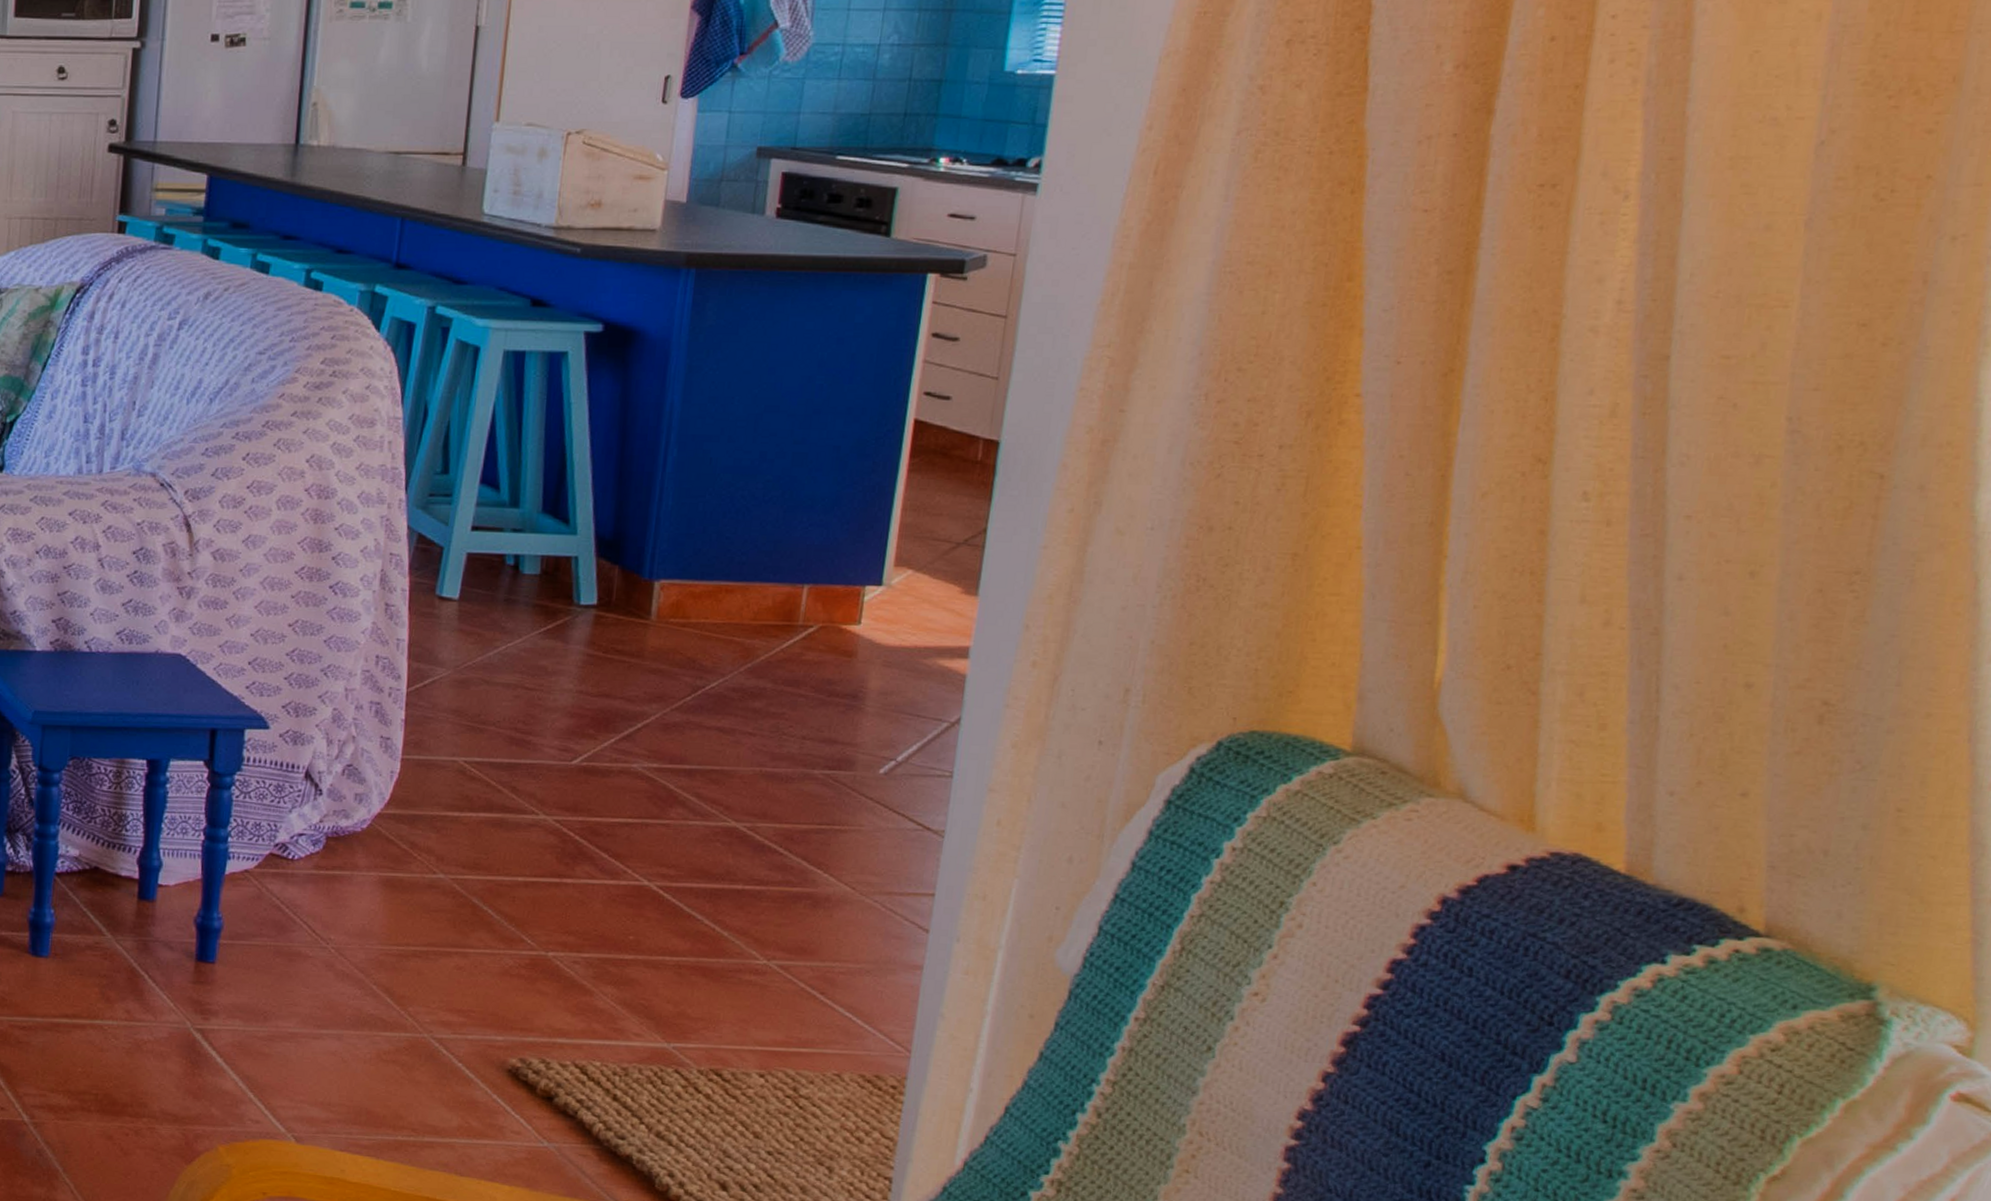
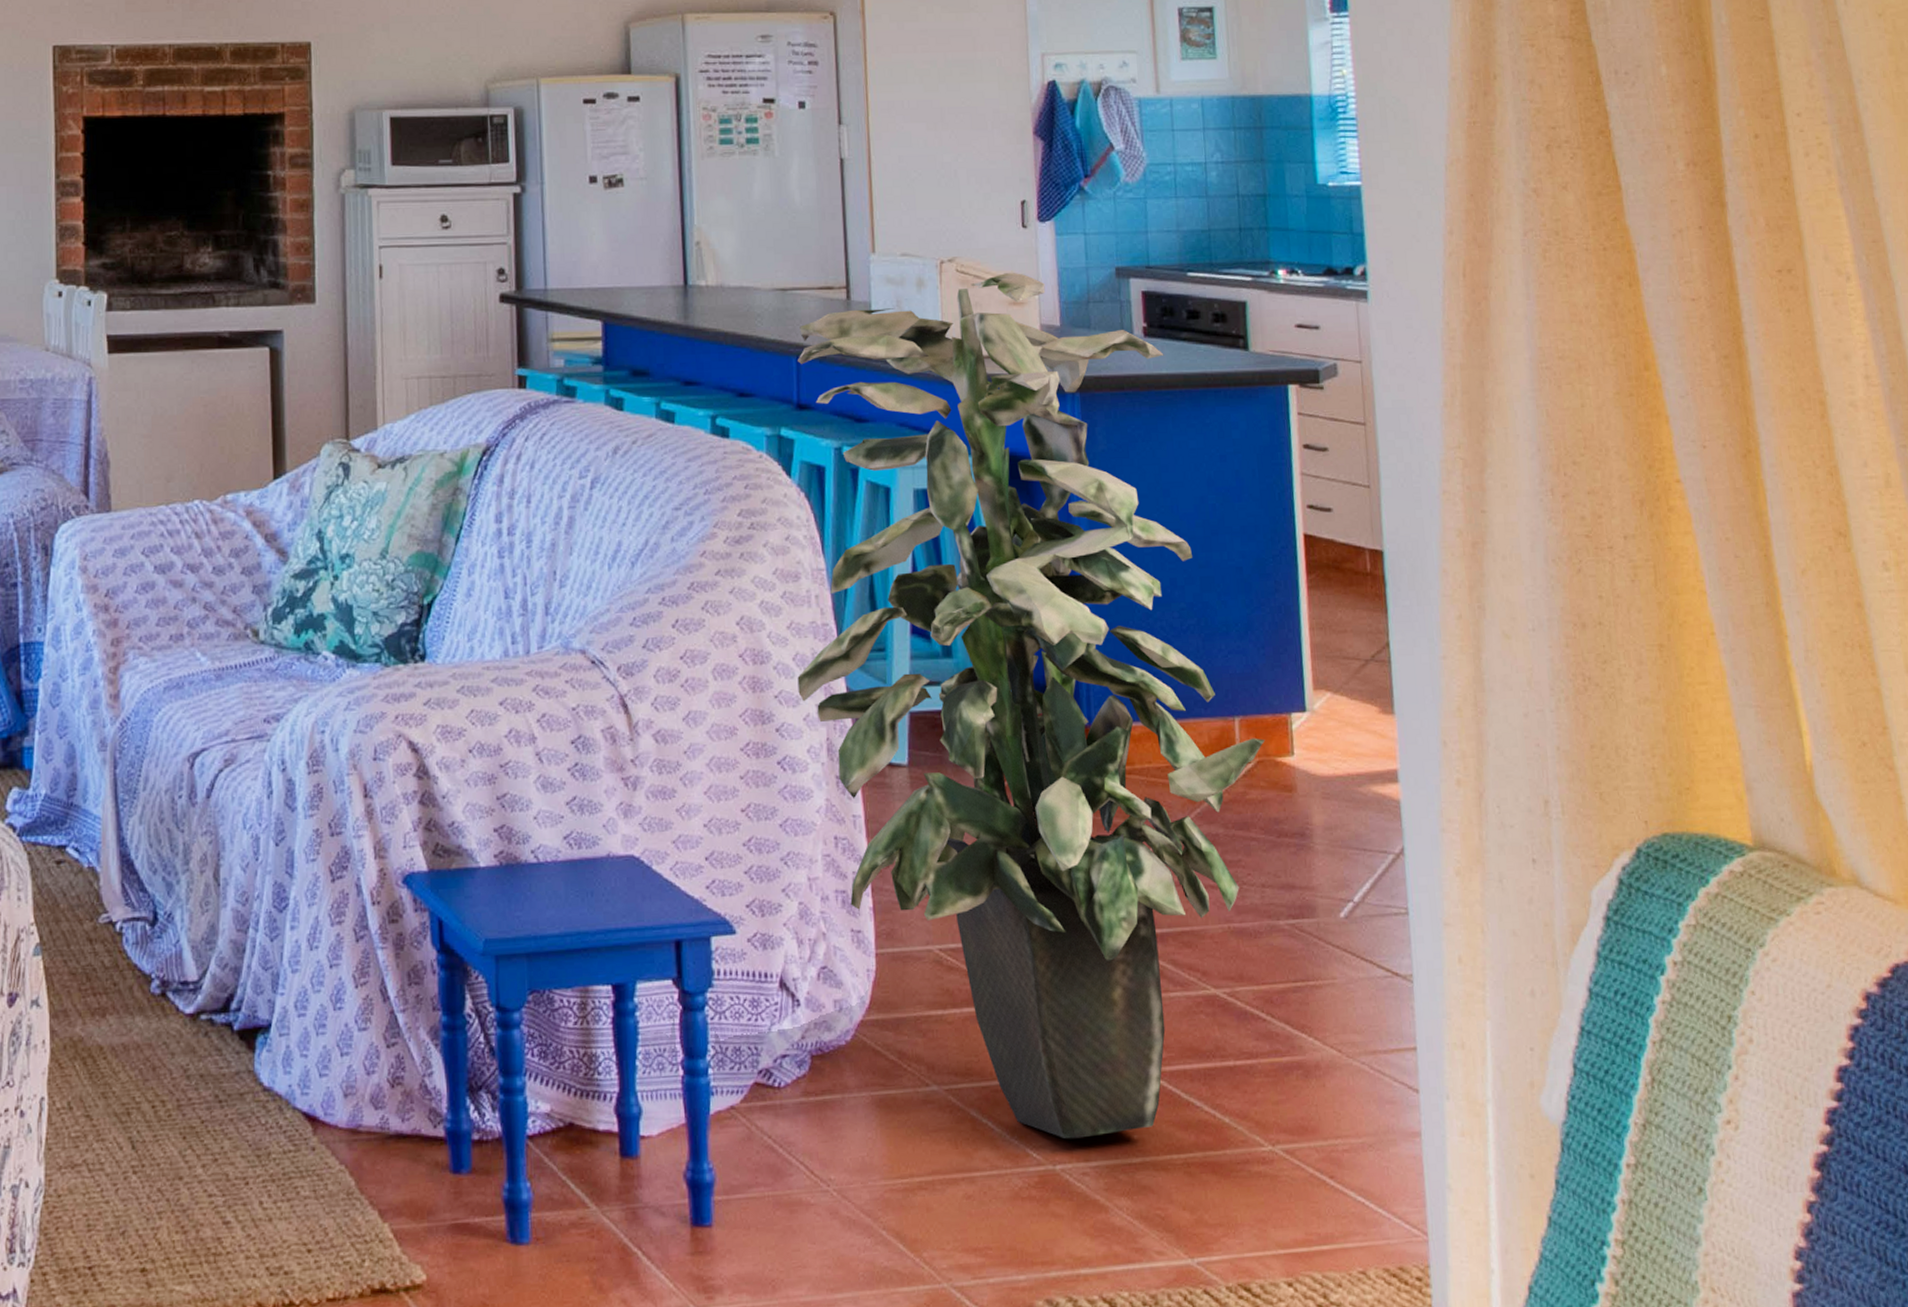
indoor plant: none [359,148,833,933] -> present [797,273,1265,1140]

